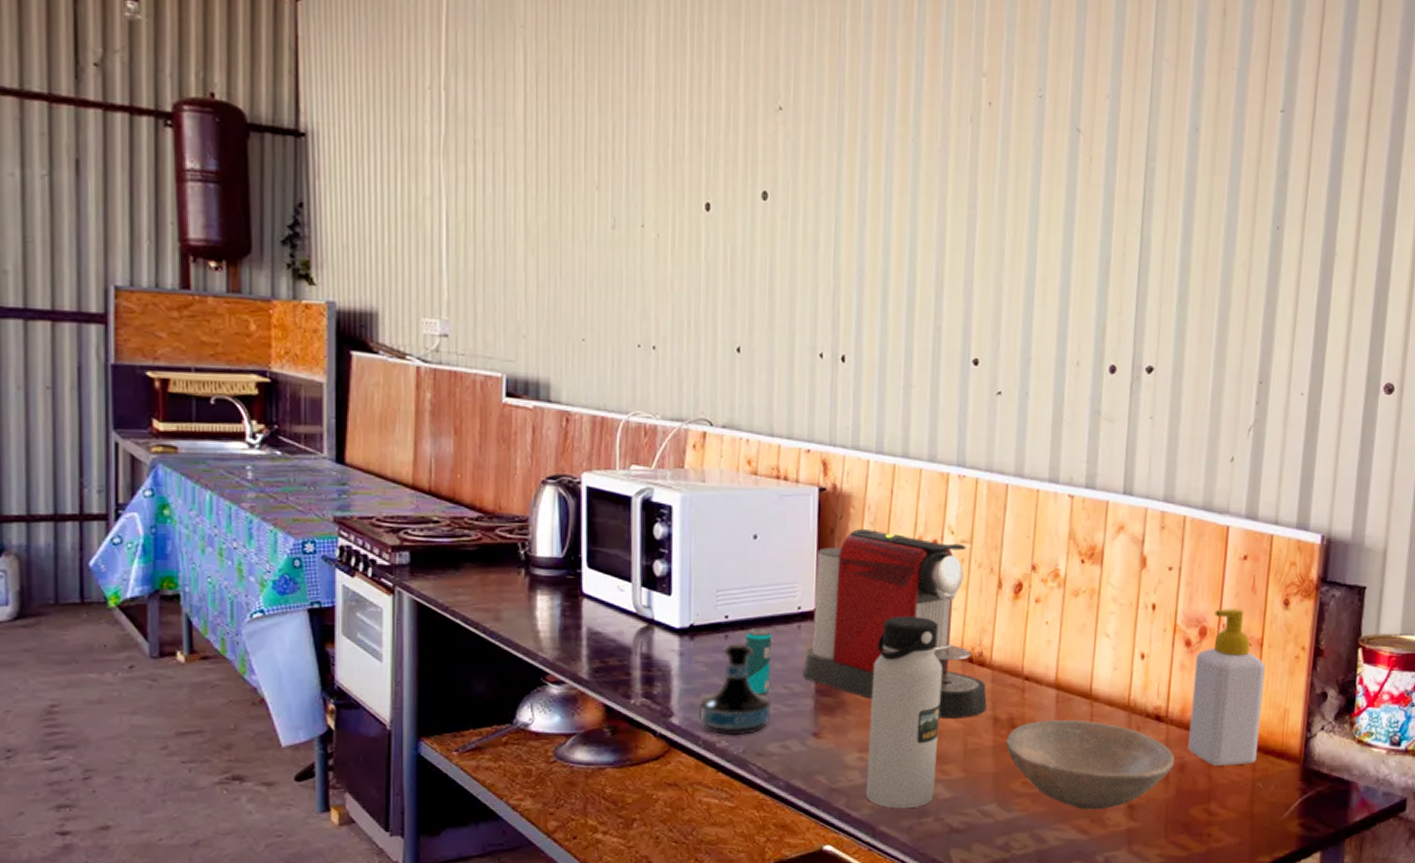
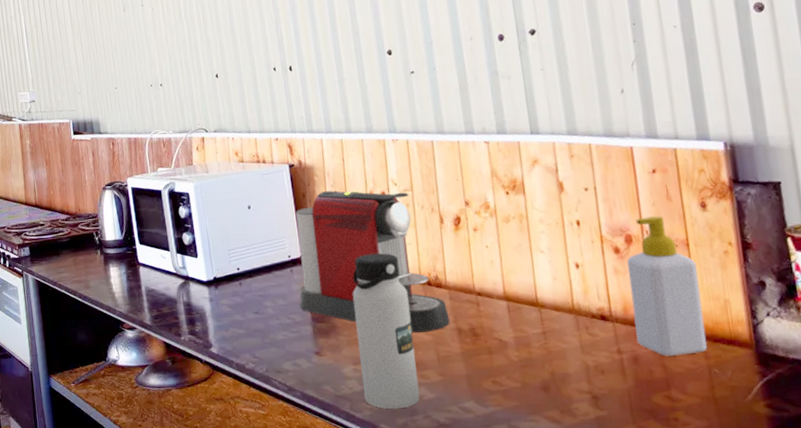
tequila bottle: present [699,643,772,736] -> none [229,287,282,359]
beverage can: present [744,628,773,695] -> none [253,275,278,326]
bowl: present [1006,720,1175,810] -> none [471,325,628,402]

